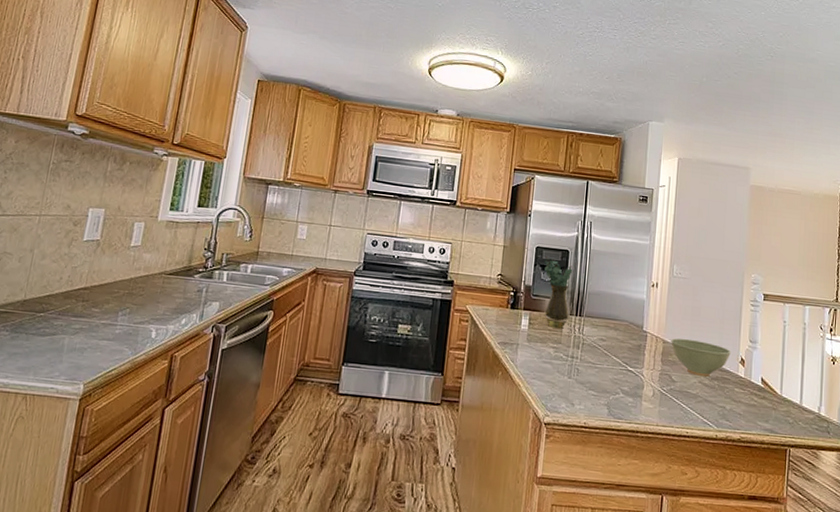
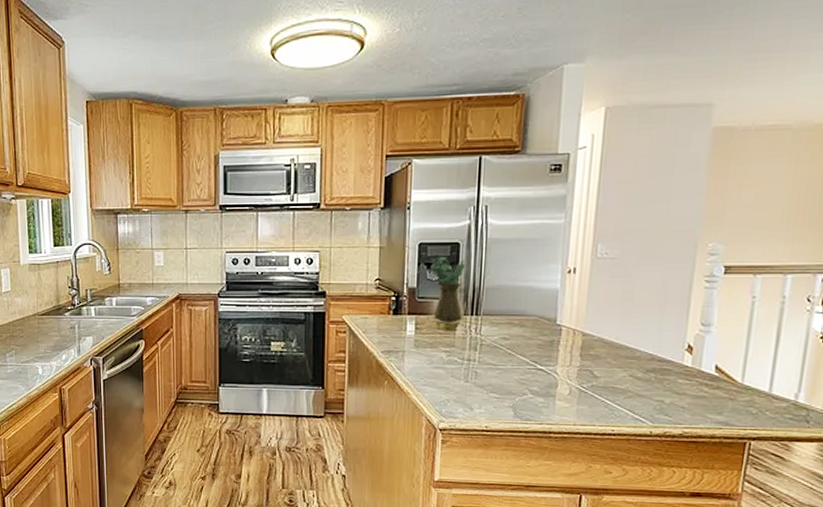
bowl: present [671,338,731,378] -> none [593,328,674,370]

